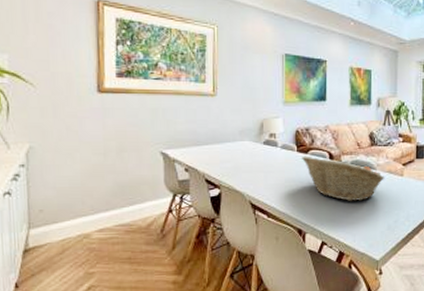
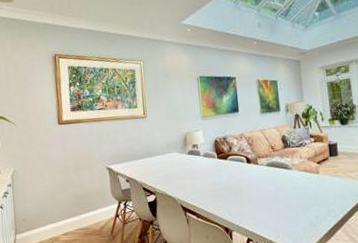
fruit basket: present [302,156,385,201] -> none [222,161,301,200]

